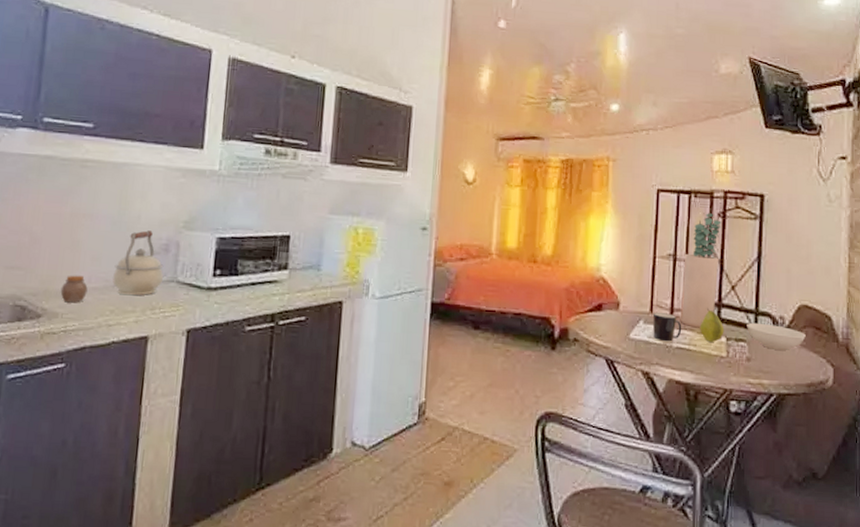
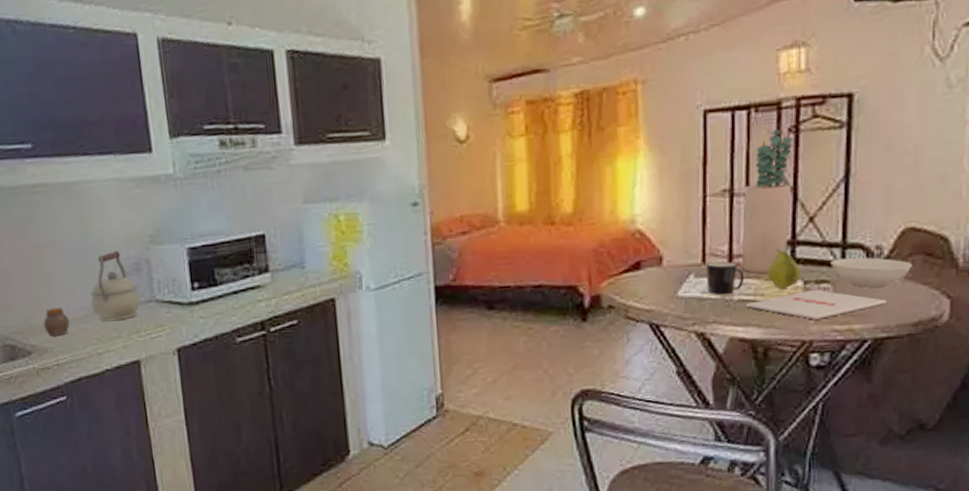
magazine: none [681,346,788,372] -> present [745,289,888,320]

